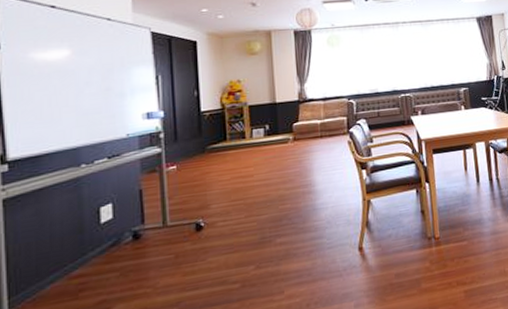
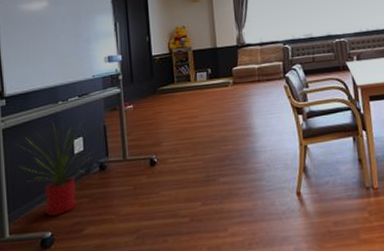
house plant: none [26,181,126,297] -> present [20,117,94,216]

